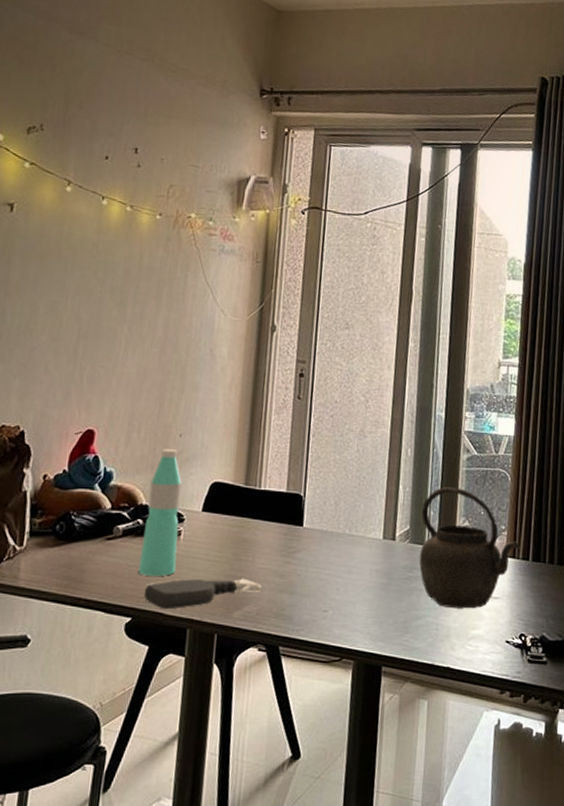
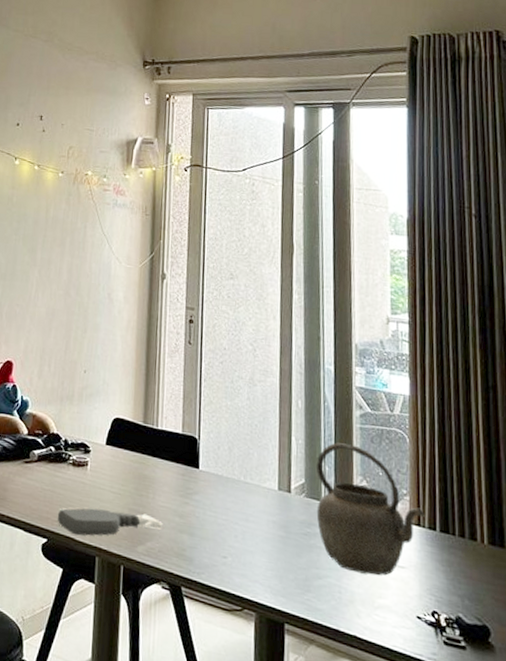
water bottle: present [137,449,182,576] -> none [51,383,88,503]

